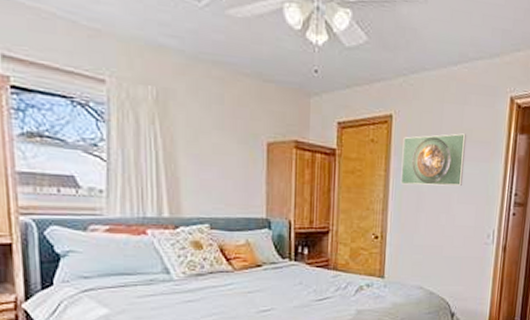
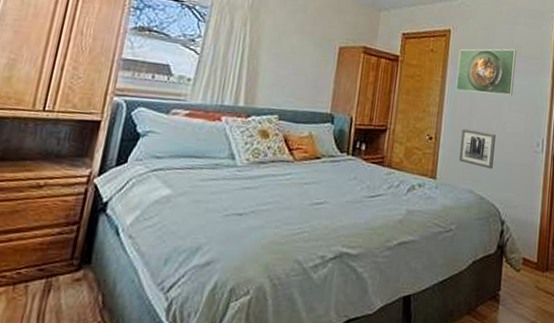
wall art: none [407,224,445,265] -> present [459,128,496,170]

